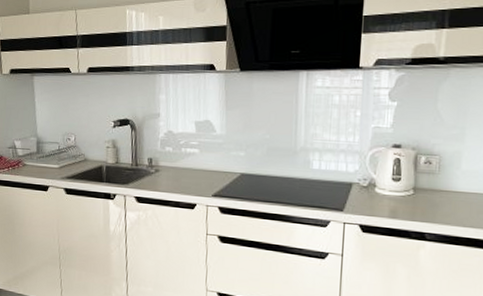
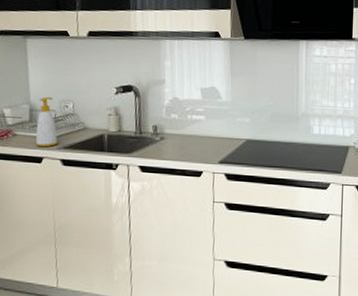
soap bottle: none [42,130,62,177] -> present [35,96,59,147]

